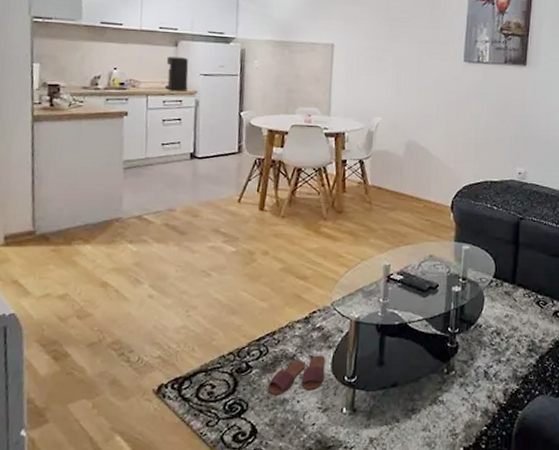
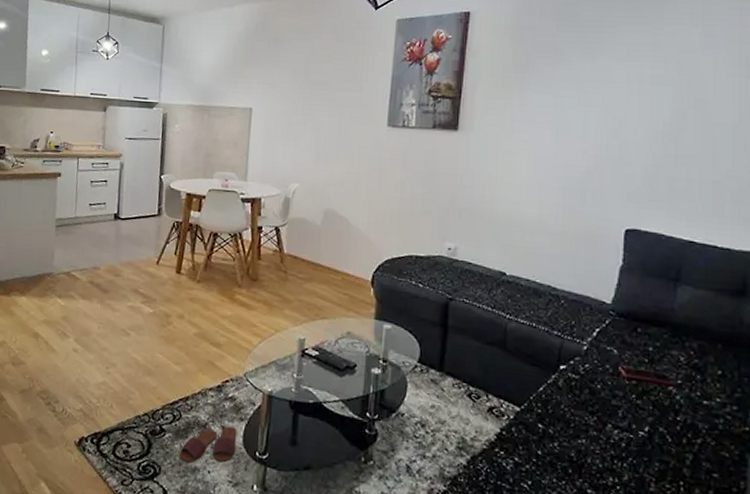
coffee maker: present [164,56,189,92] -> none [93,121,116,155]

